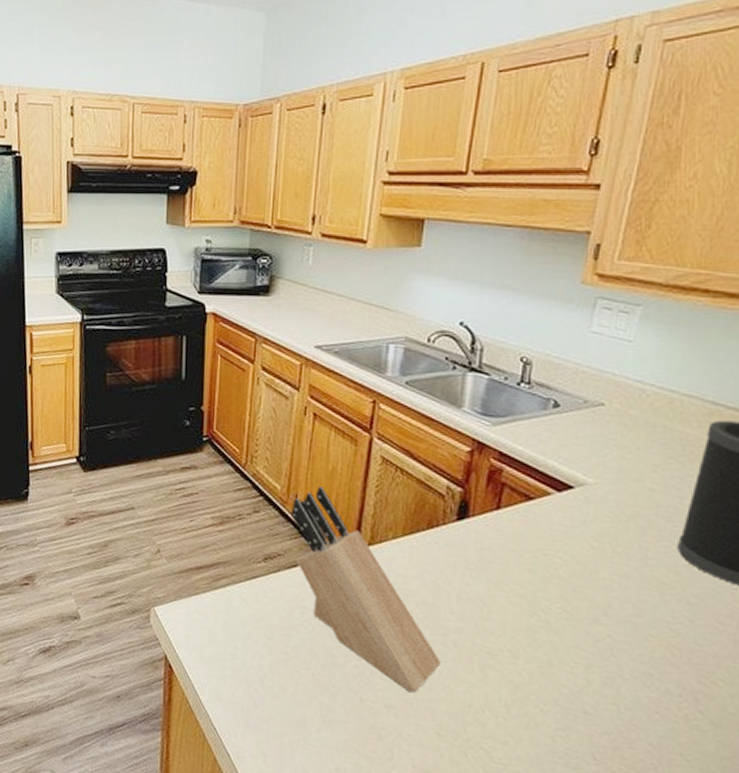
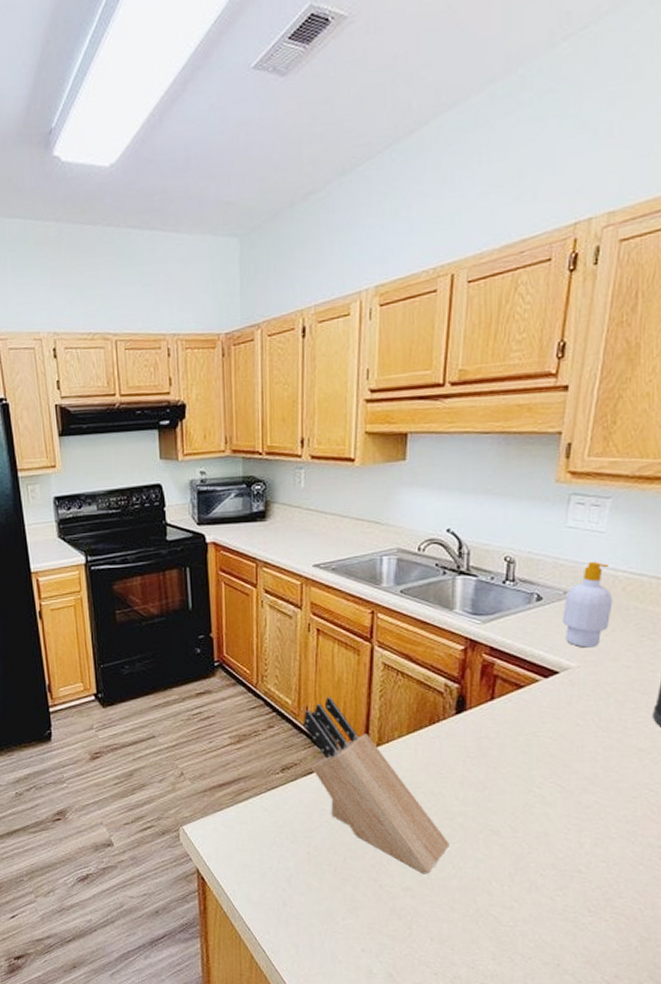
soap bottle: none [581,370,639,465] -> present [563,561,613,648]

